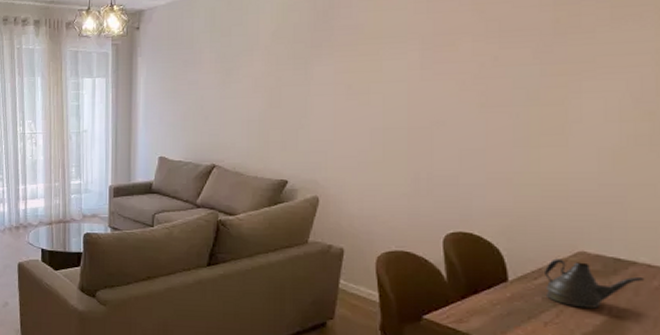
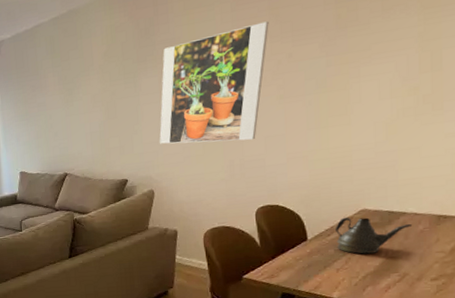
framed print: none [329,17,472,152] -> present [159,21,269,144]

